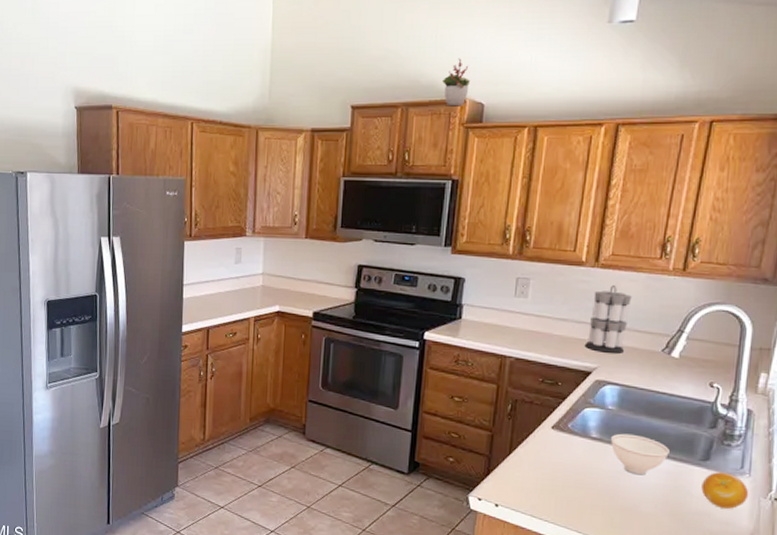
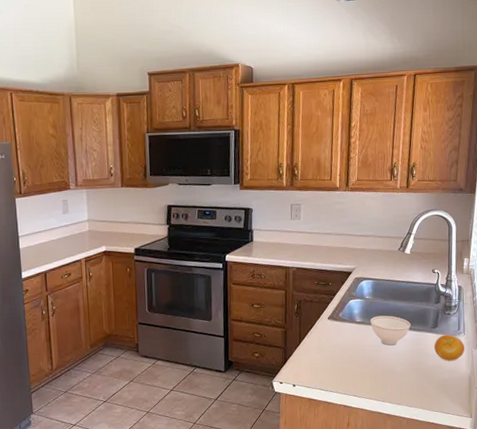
decorative plant: present [442,58,470,106] -> none [219,31,240,71]
spice rack: present [584,285,632,353] -> none [345,204,374,256]

